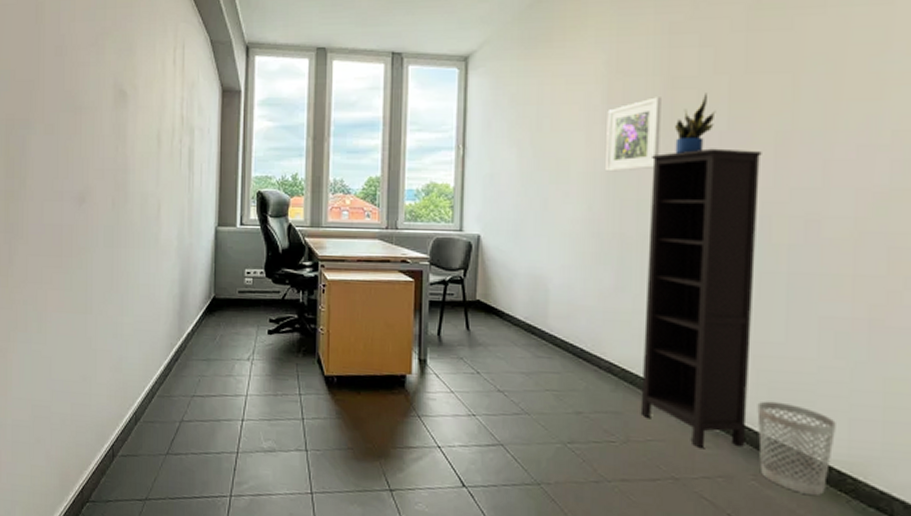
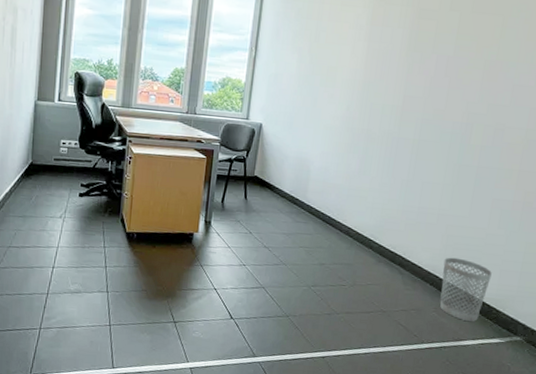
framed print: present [606,97,661,172] -> none [363,24,410,81]
bookcase: present [640,148,762,448] -> none [365,68,474,290]
potted plant: present [675,93,716,153] -> none [414,24,448,71]

